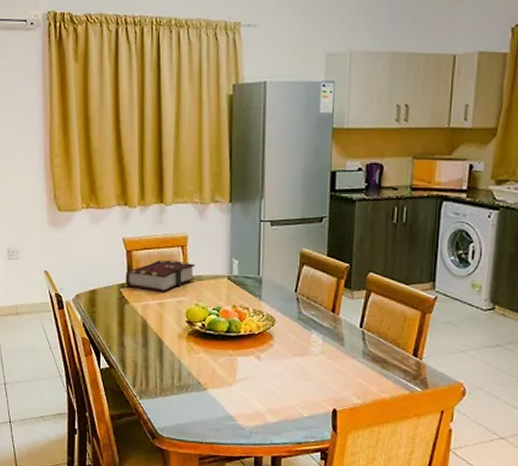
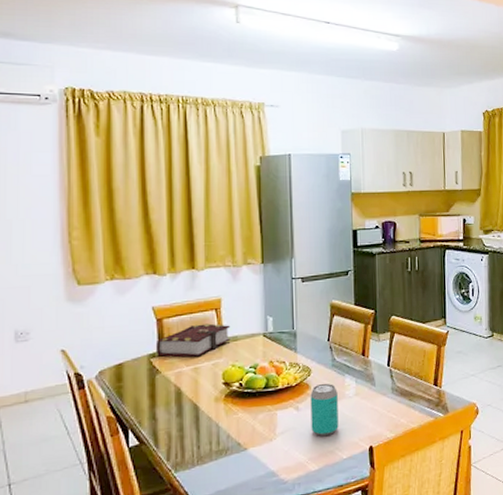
beverage can: none [272,335,302,391] -> present [310,383,339,437]

